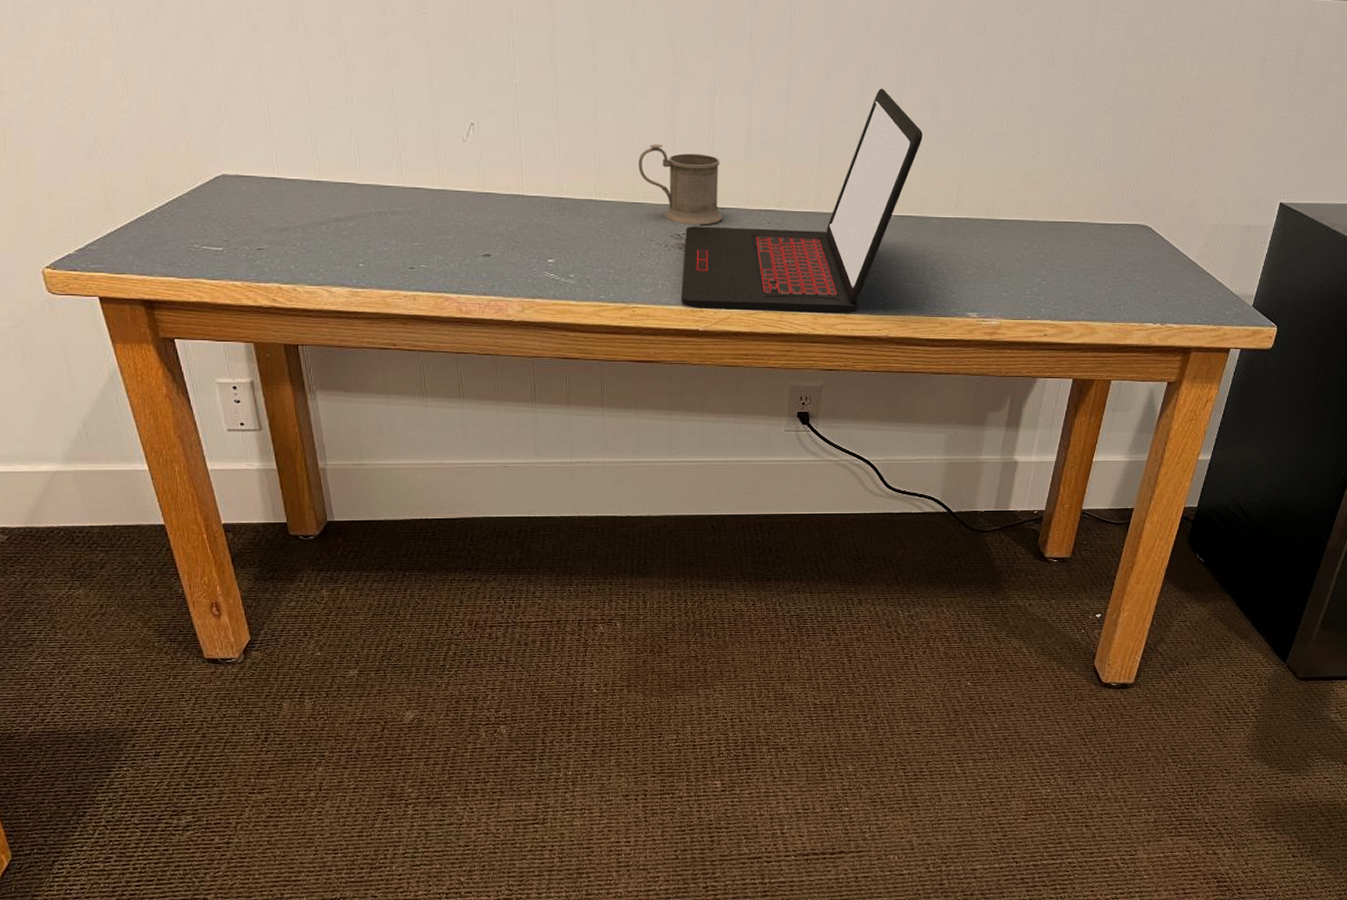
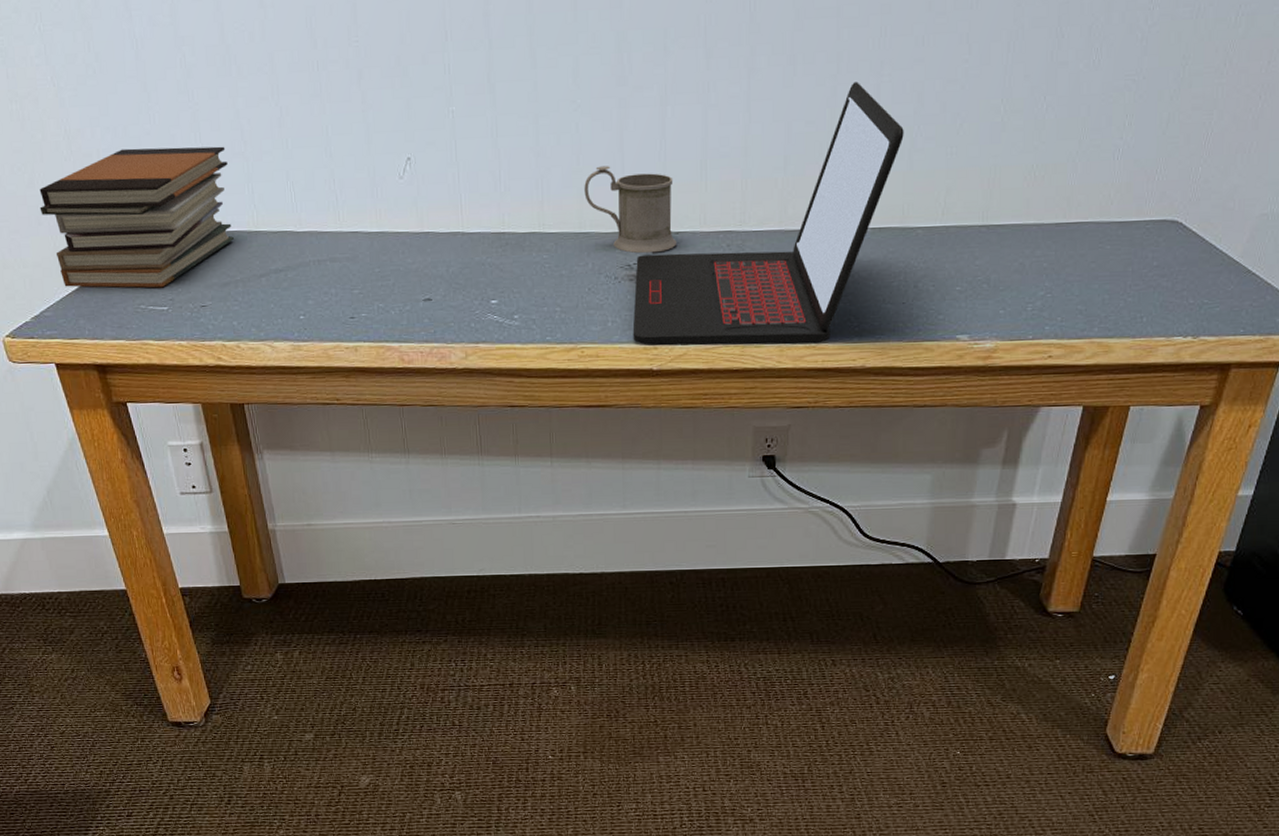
book stack: none [90,93,294,229] -> present [39,146,234,288]

